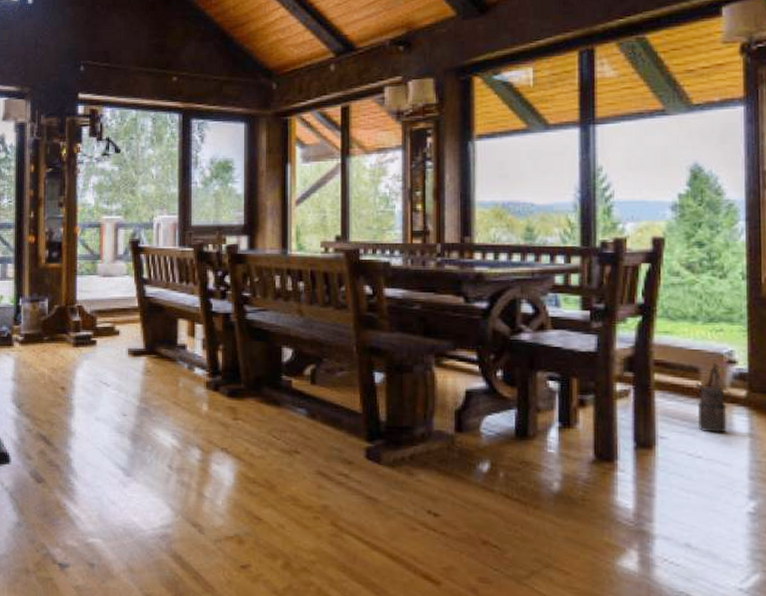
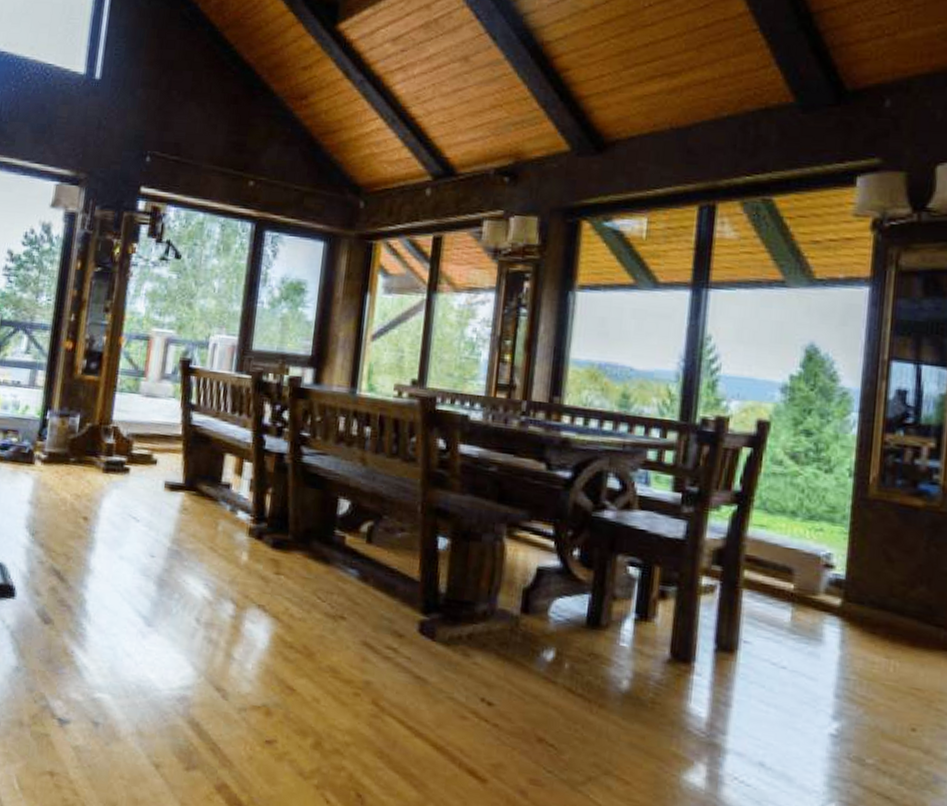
lantern: present [695,362,732,433] -> none [786,564,825,644]

